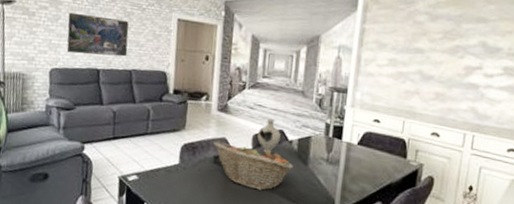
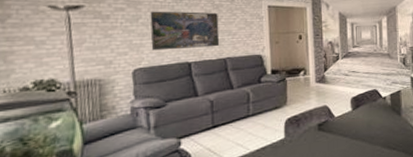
fruit basket: present [213,141,293,191] -> none [316,107,390,147]
decorative vase: present [256,119,281,154] -> none [354,81,375,112]

